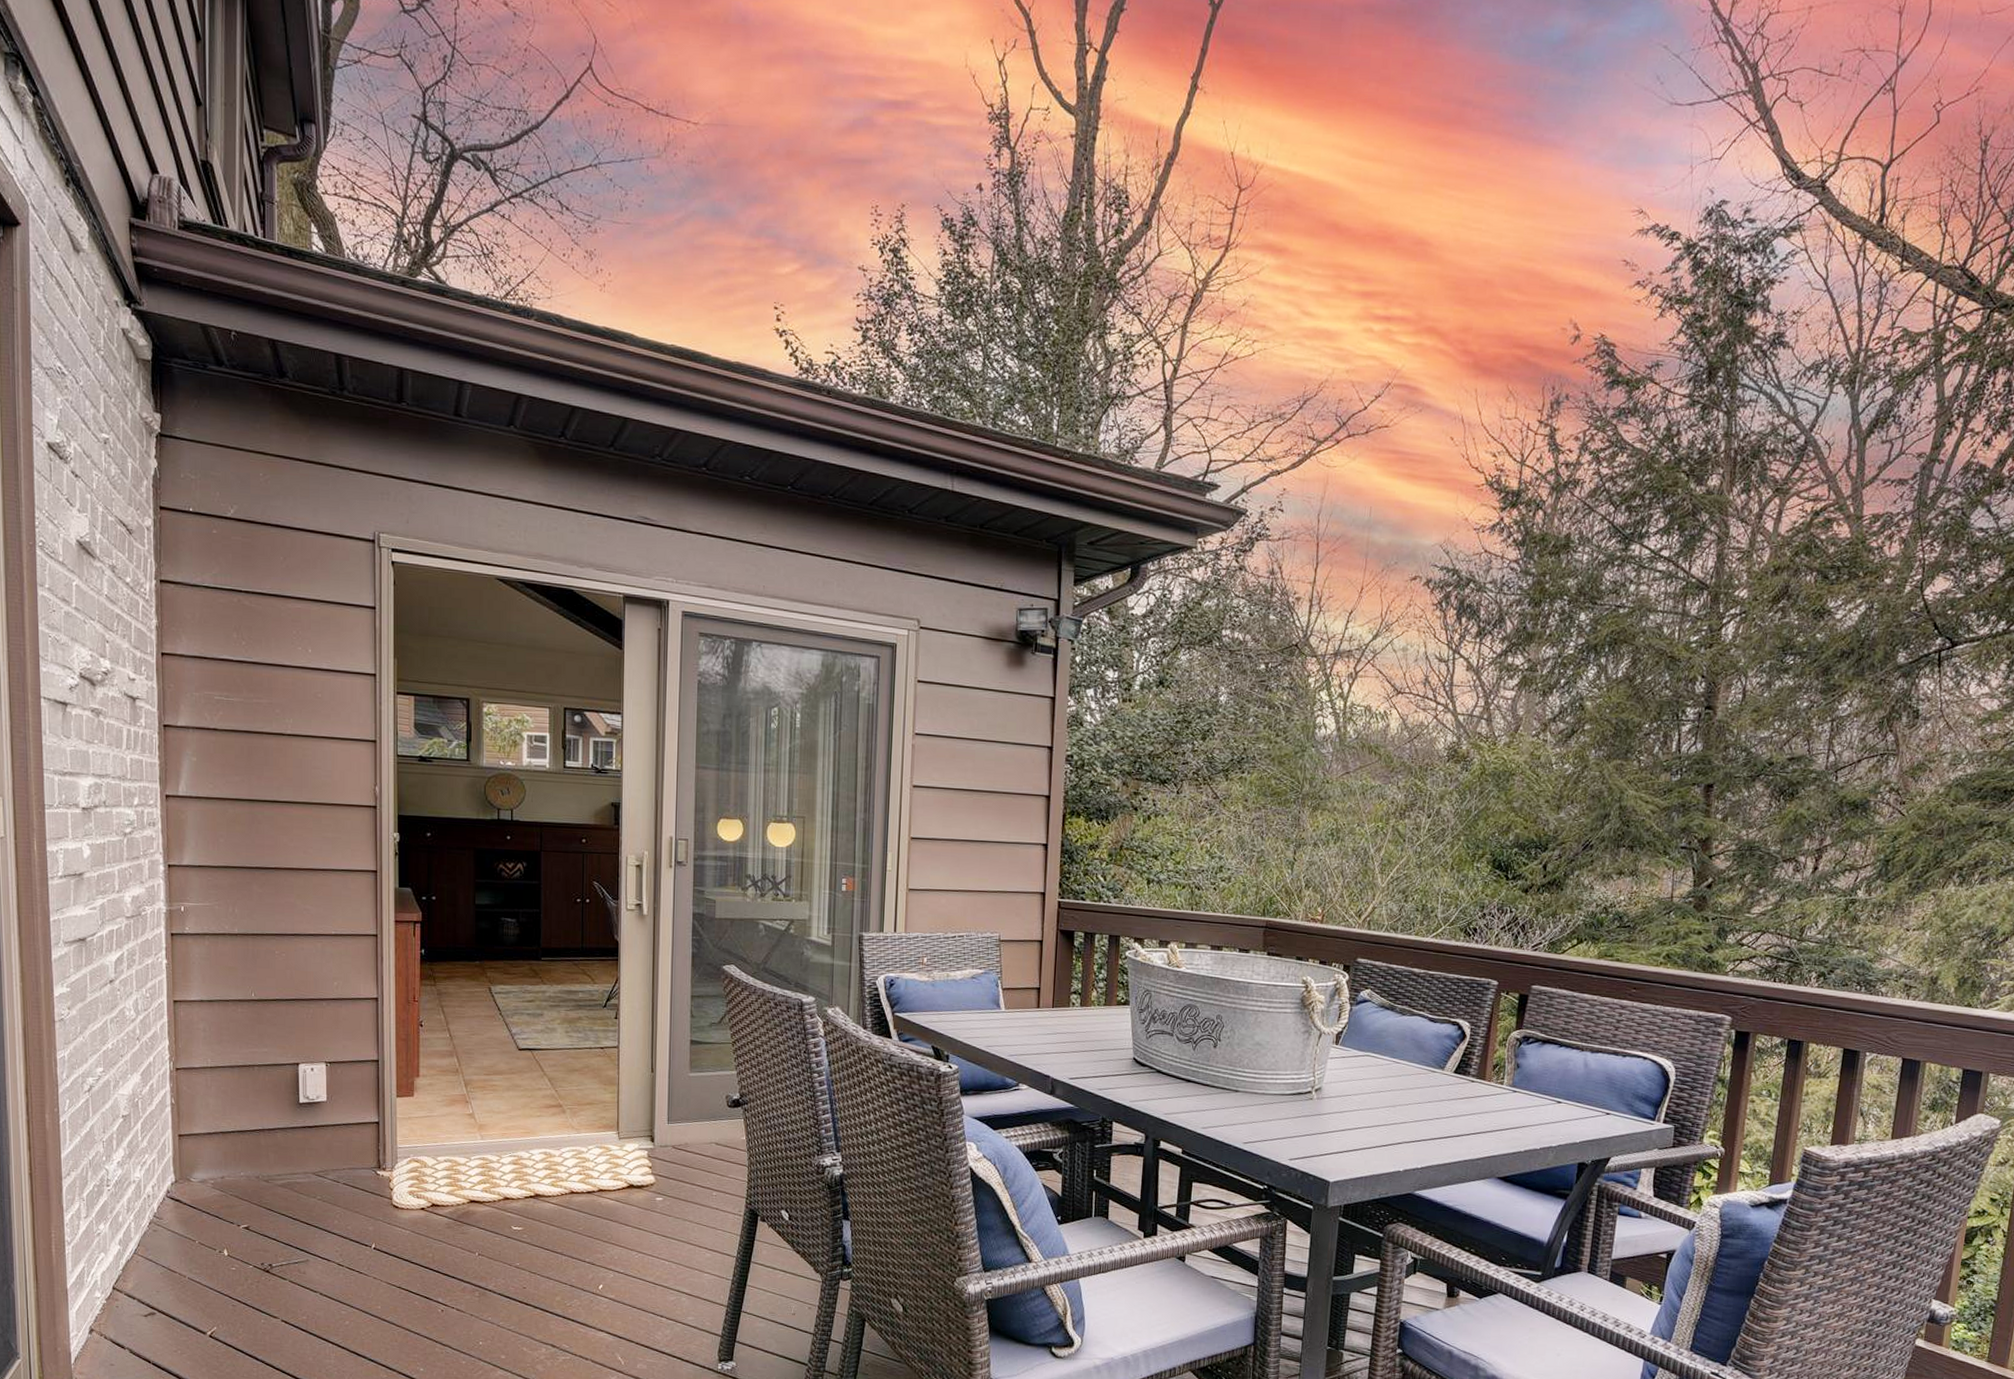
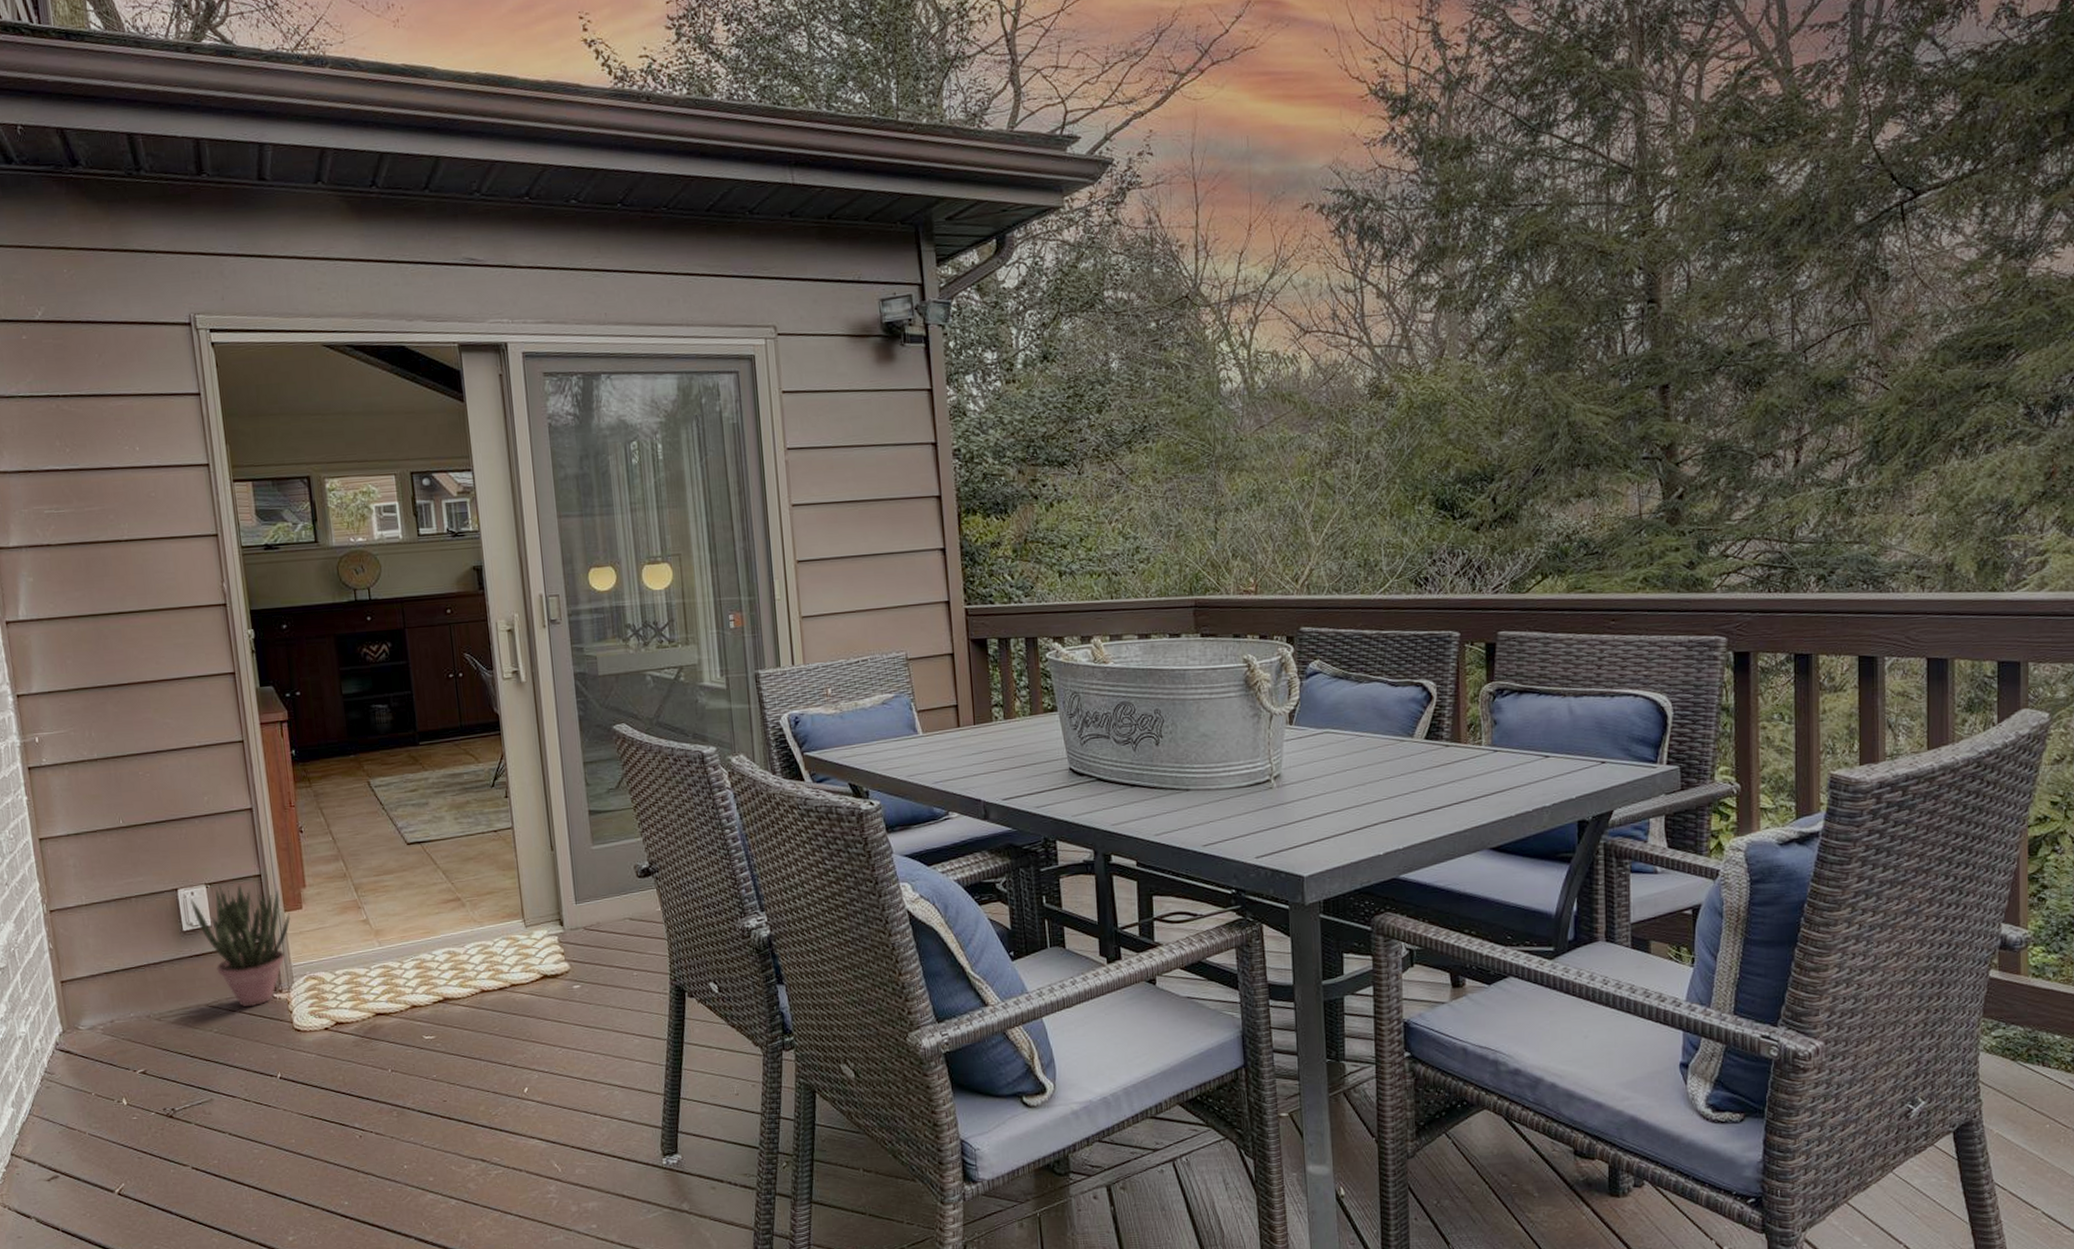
potted plant: none [310,1064,402,1181] -> present [190,885,291,1007]

